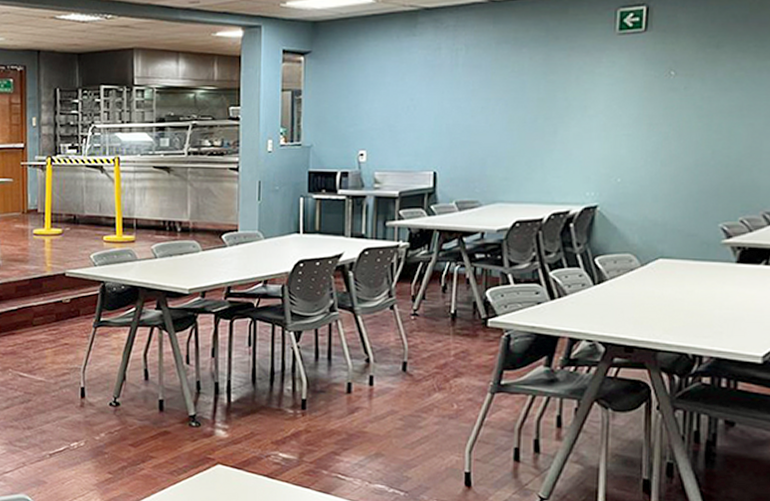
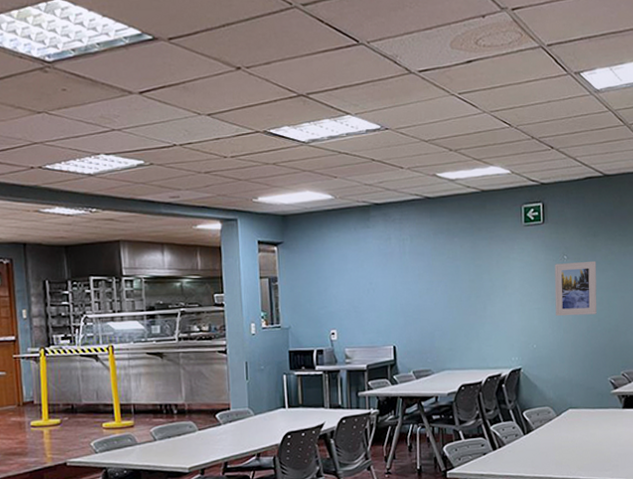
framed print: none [652,79,717,146] -> present [554,261,597,316]

